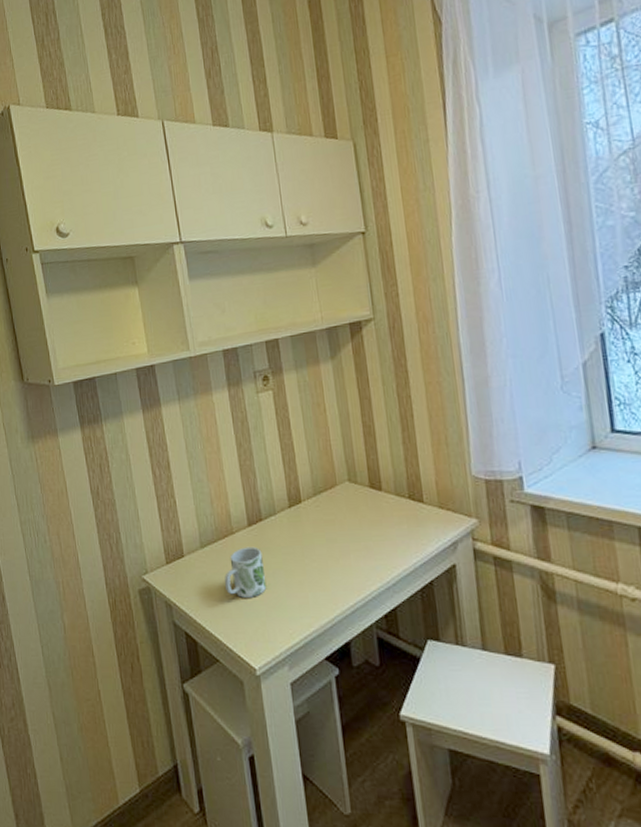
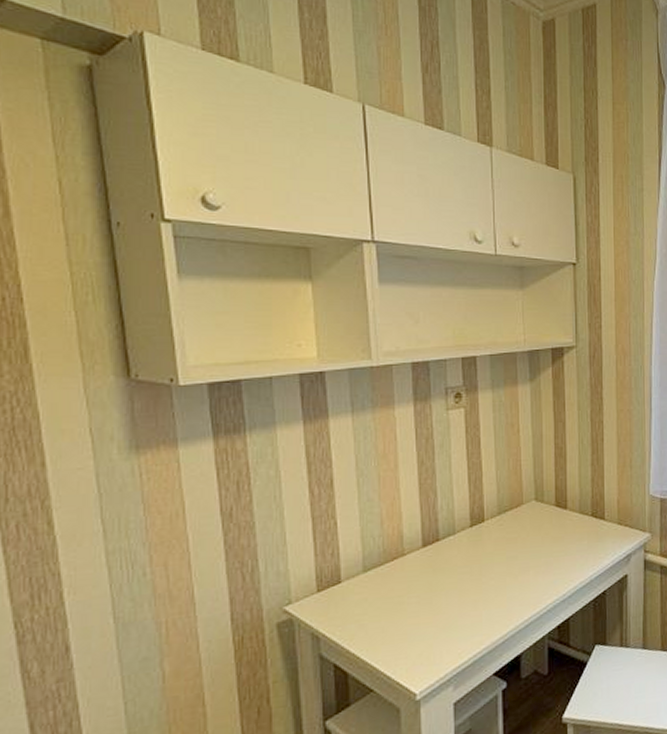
mug: present [224,546,267,598] -> none [389,567,437,622]

